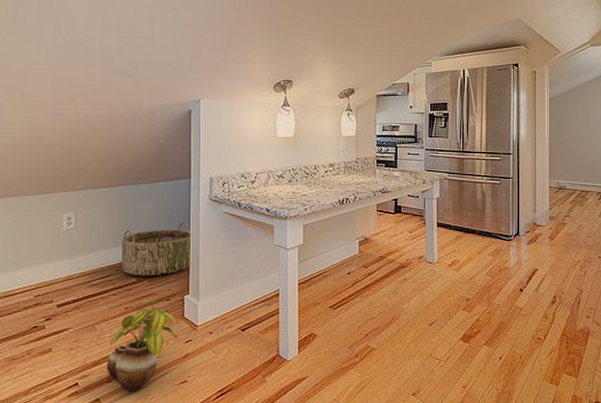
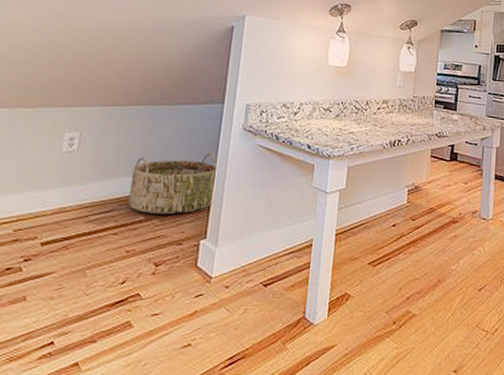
potted plant: present [106,299,180,392] -> none [92,242,190,356]

